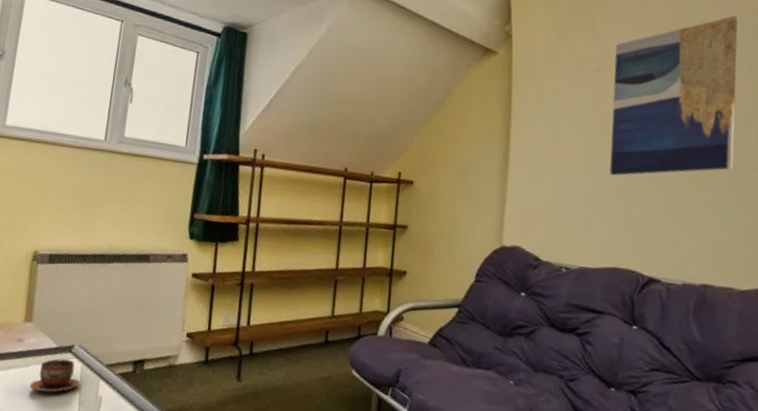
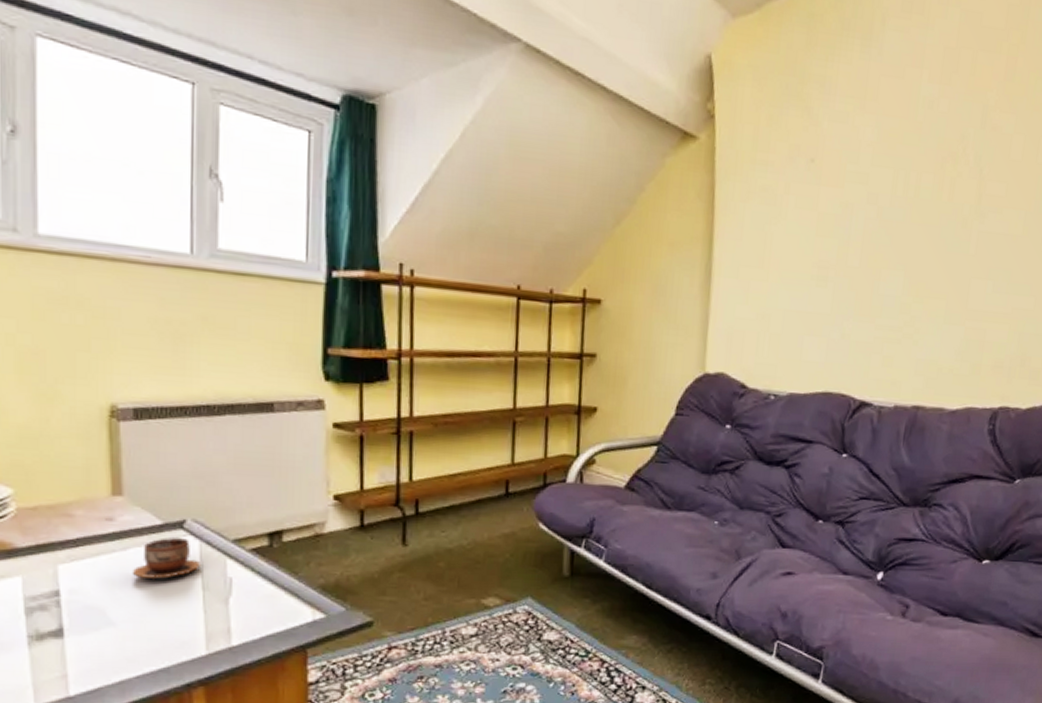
wall art: present [610,15,738,176] -> none [823,96,967,288]

